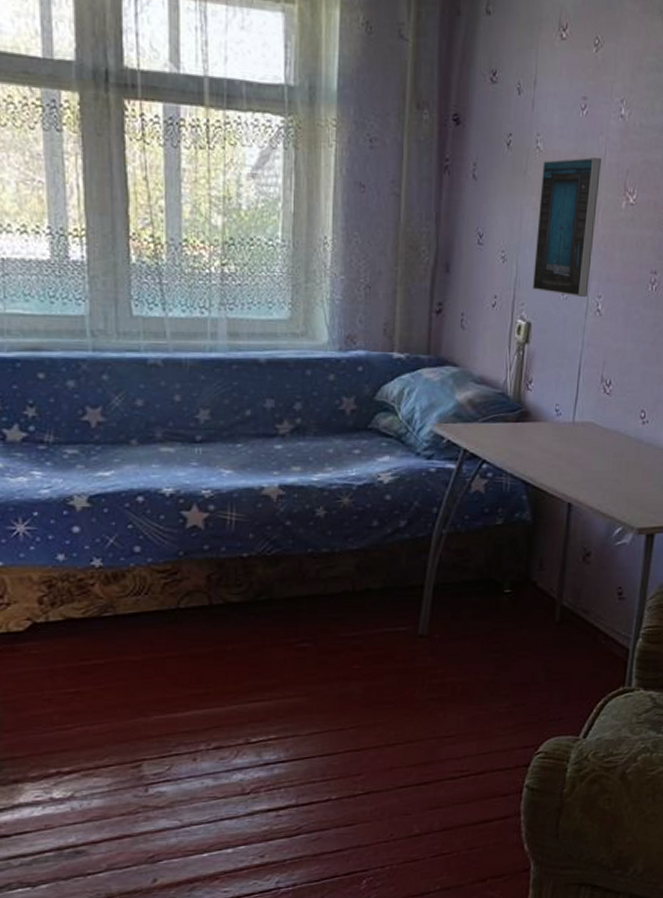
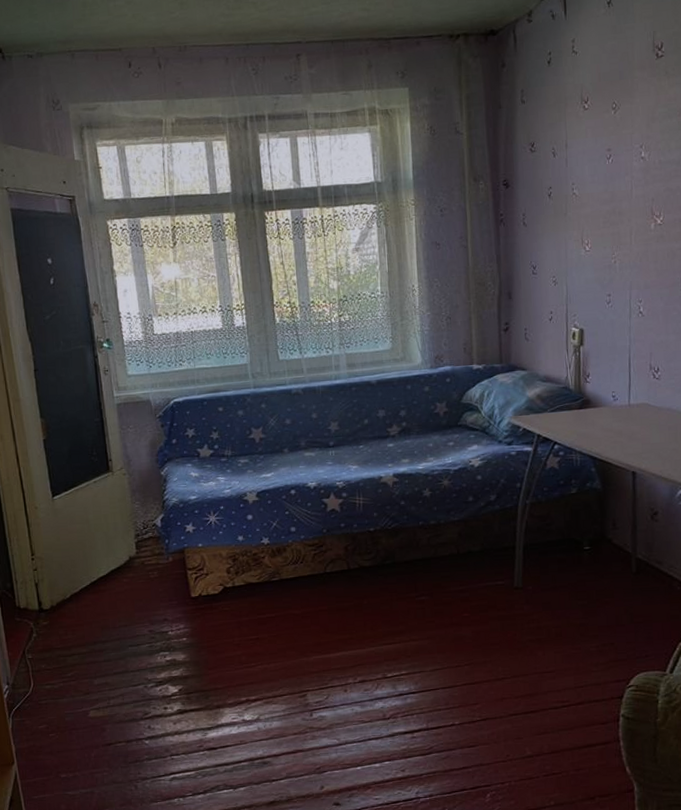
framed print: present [532,157,601,297] -> none [579,193,630,304]

